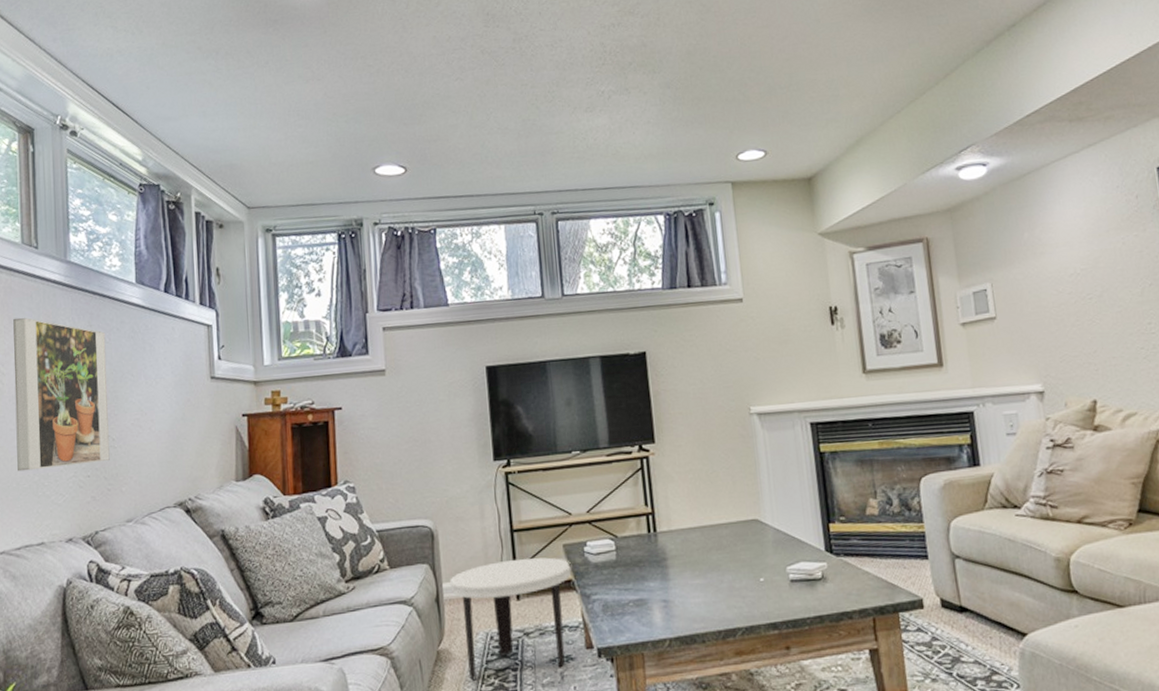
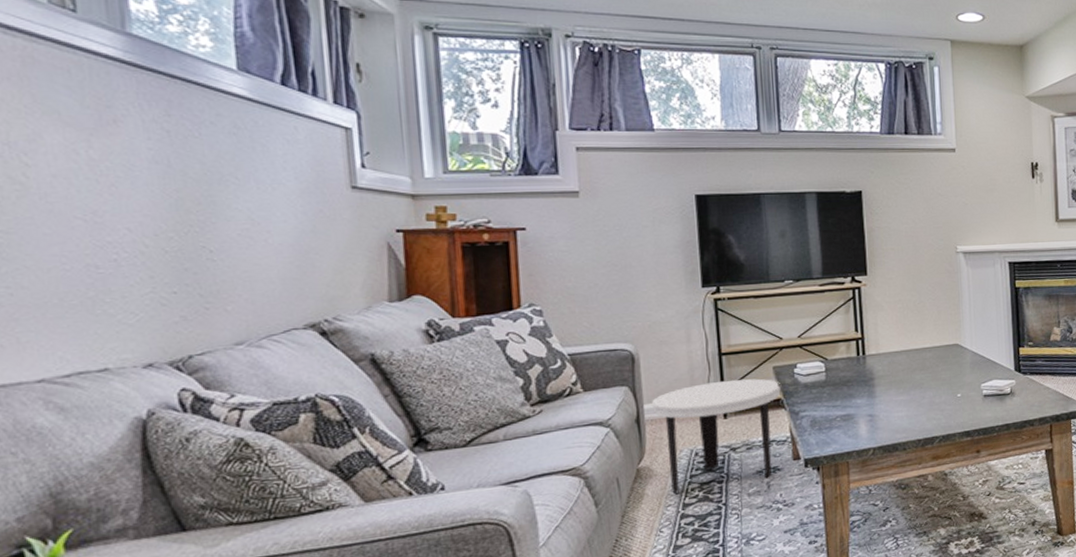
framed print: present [13,317,110,472] -> none [39,96,207,285]

